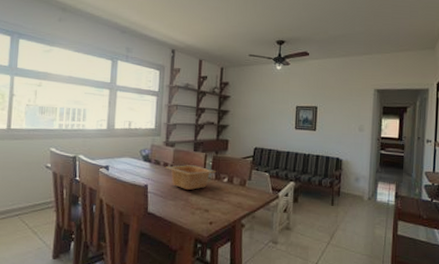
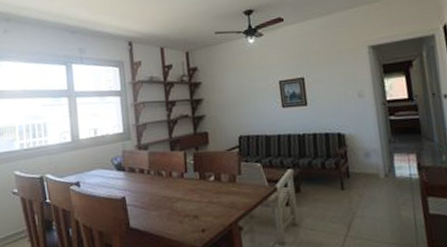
serving bowl: present [166,165,217,190] -> none [142,166,200,196]

